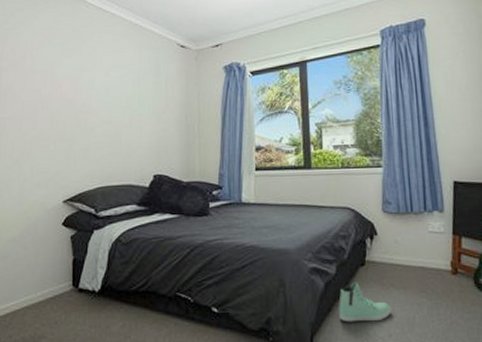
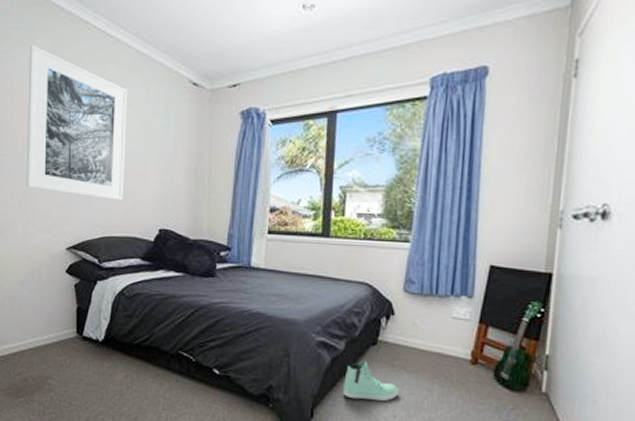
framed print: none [24,21,122,152] -> present [26,44,128,200]

